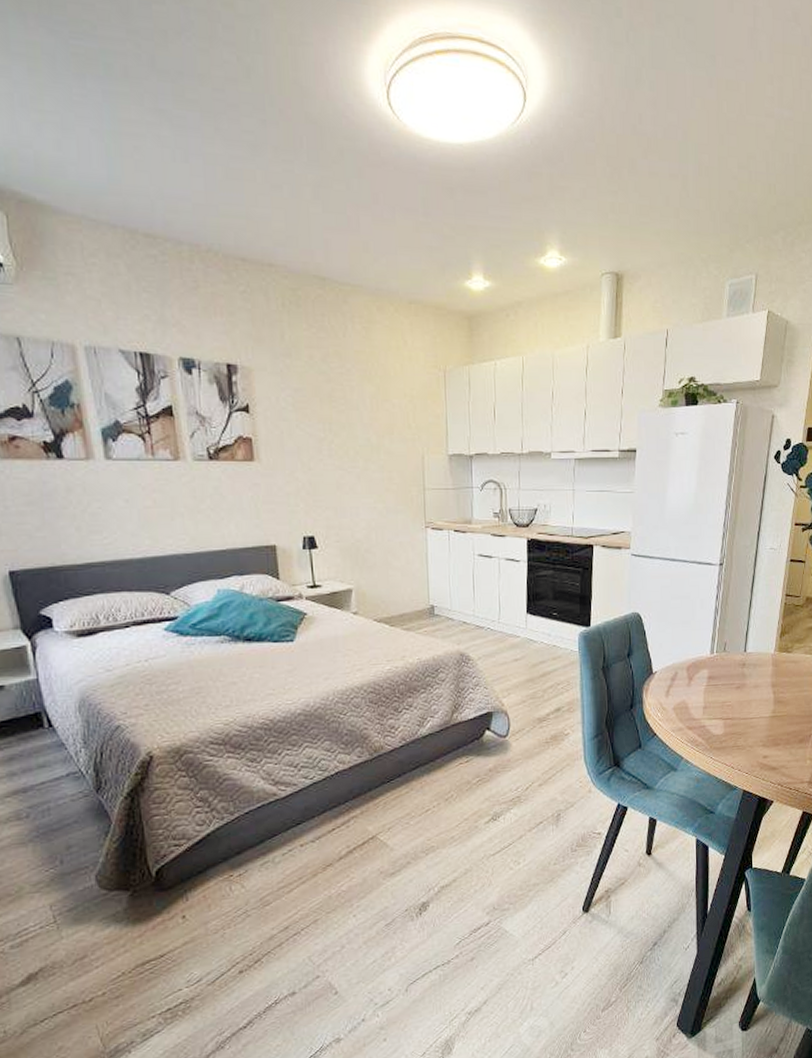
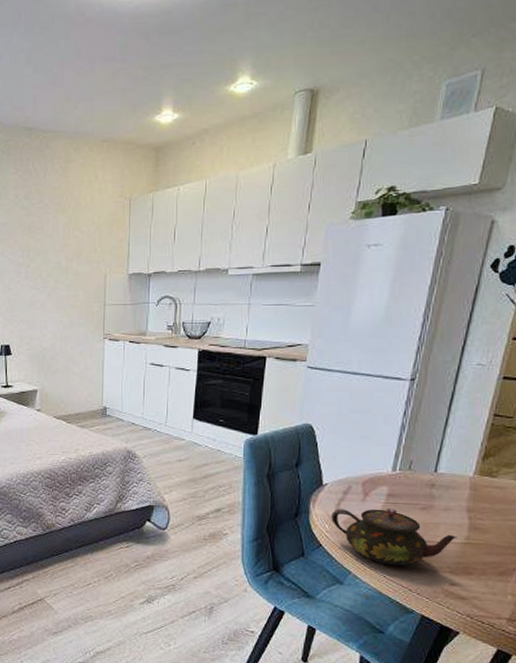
teapot: none [662,690,766,747] -> present [331,508,458,566]

